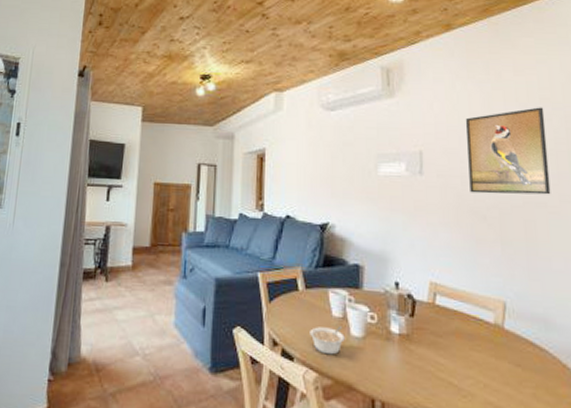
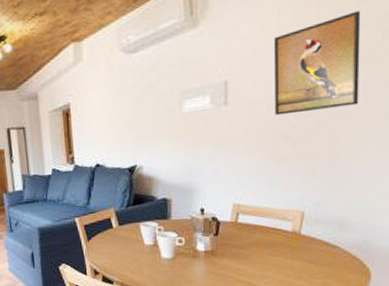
legume: present [310,325,345,355] -> none [125,251,156,276]

